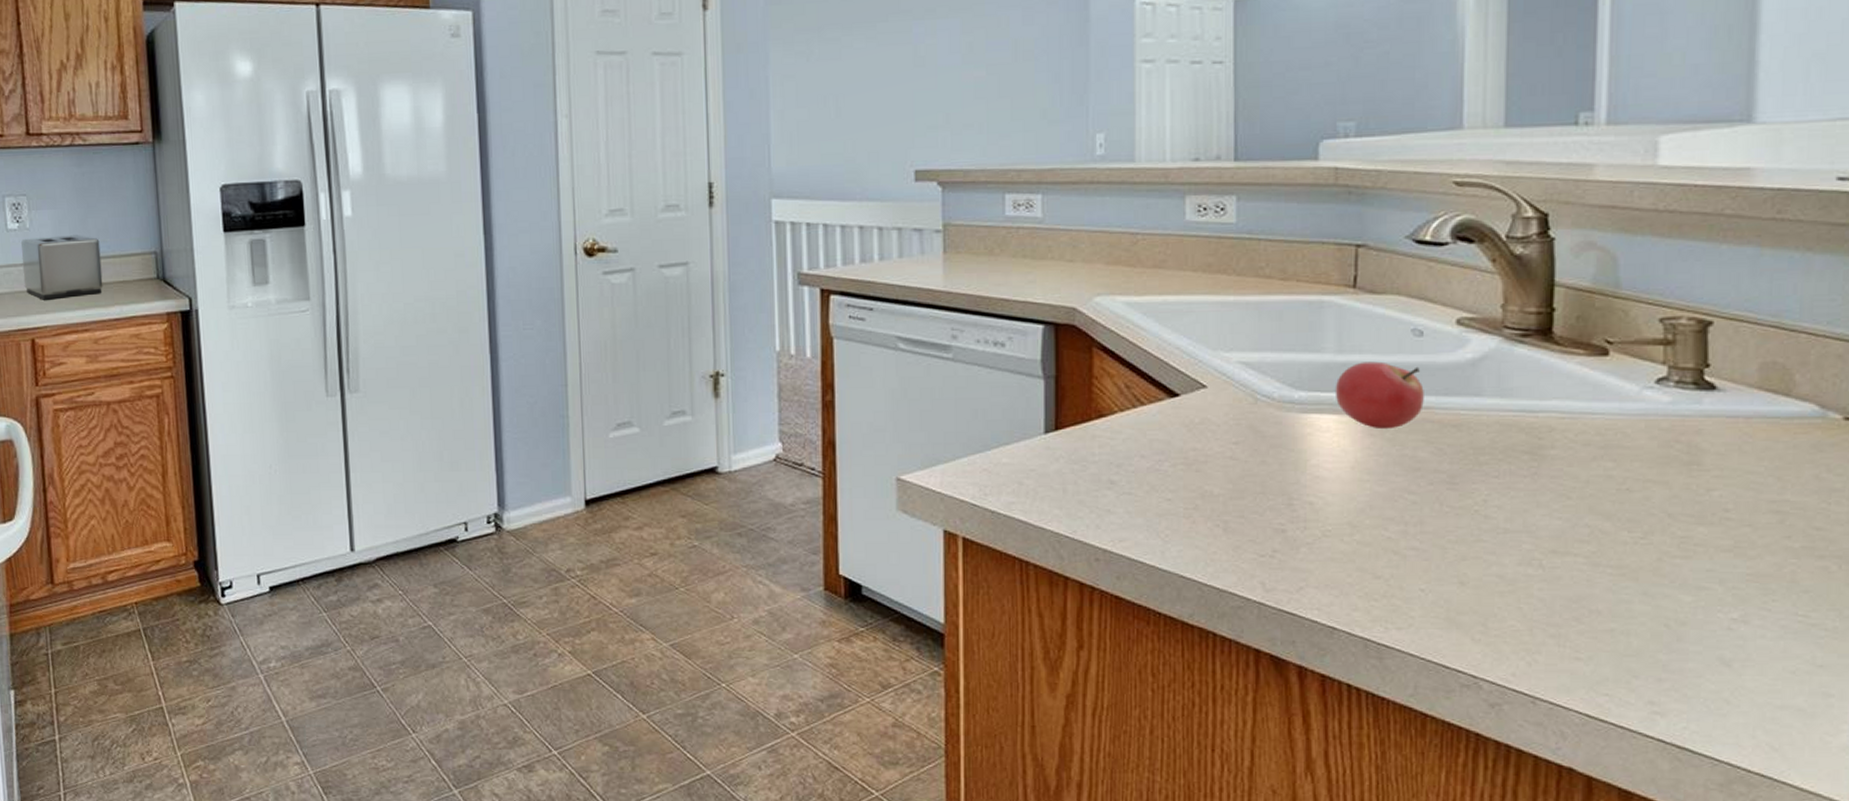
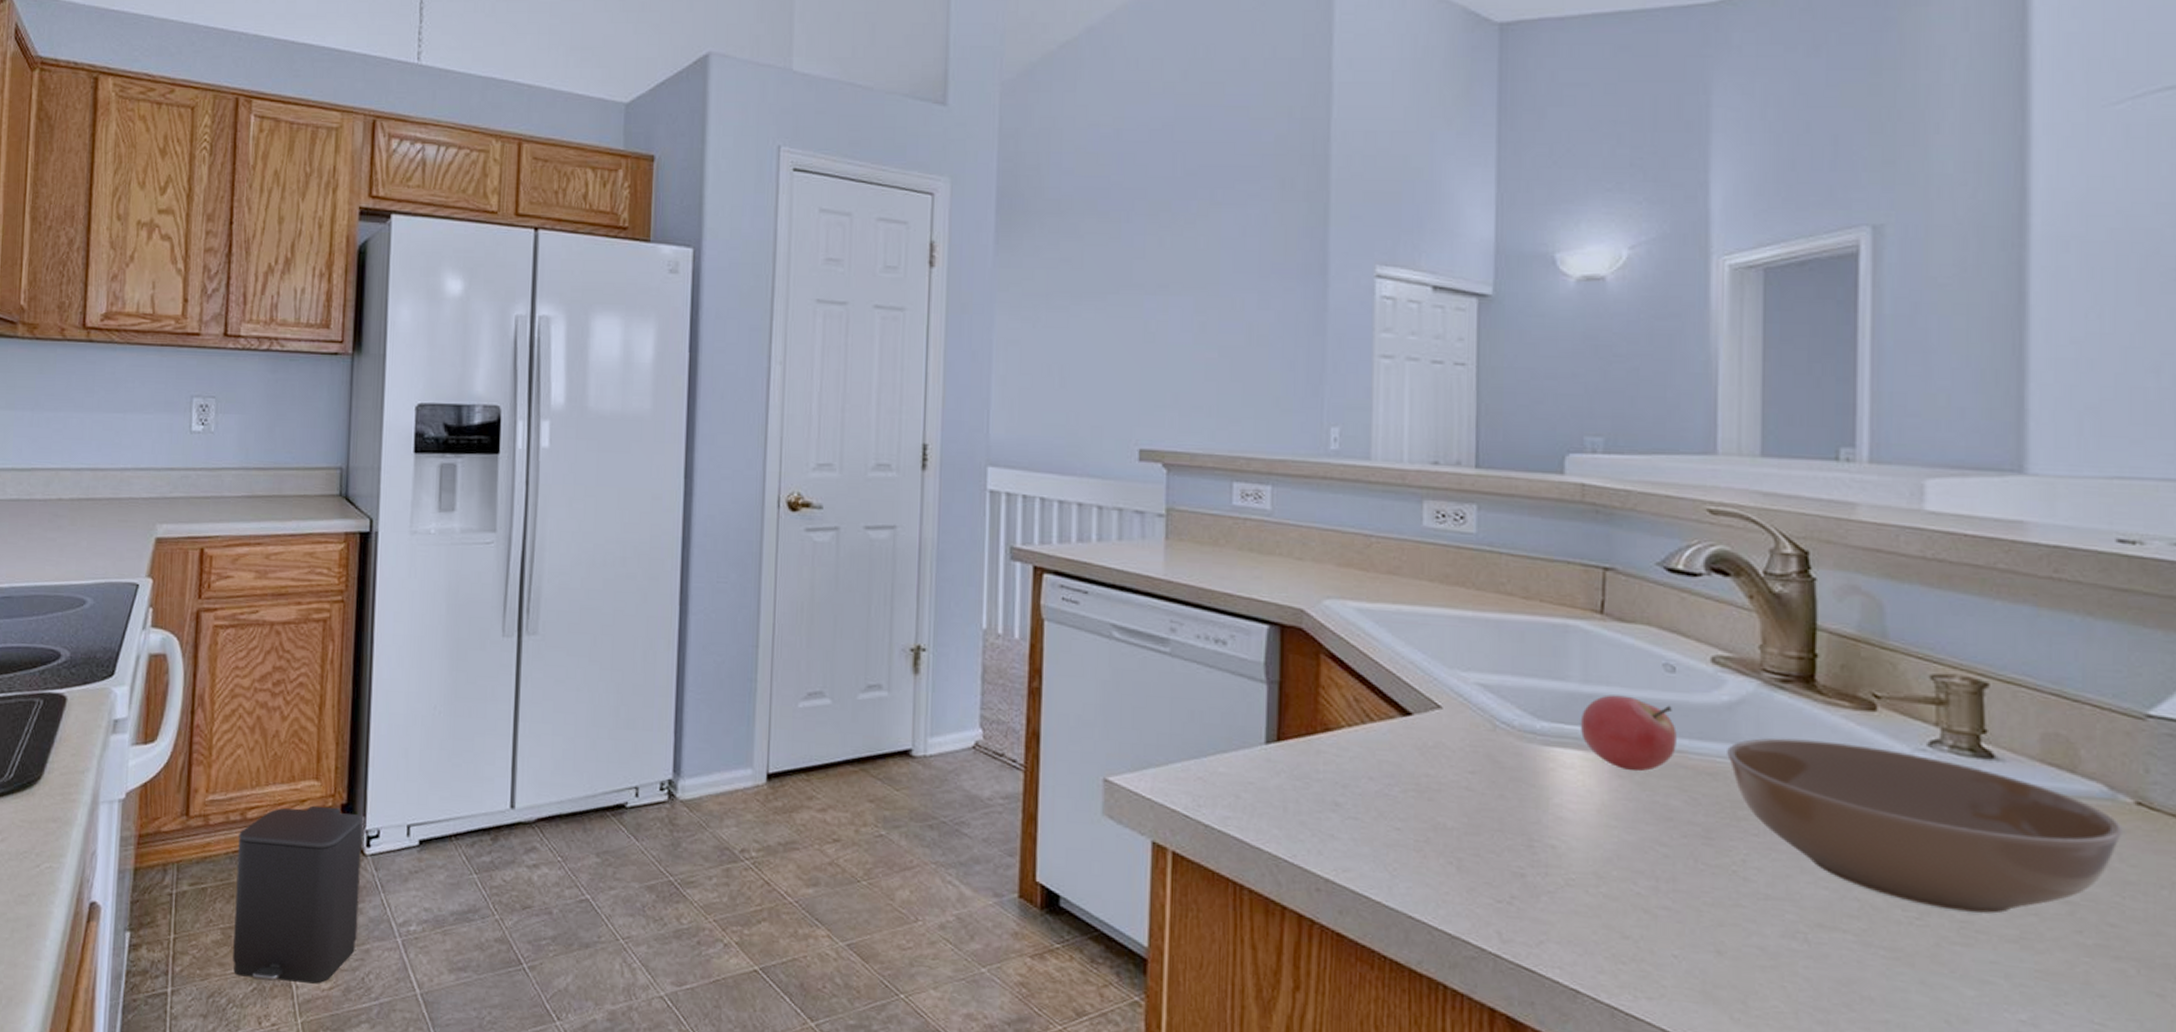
toaster: present [21,235,103,301] -> none [201,442,285,510]
pedal bin: none [102,564,223,721] -> present [233,805,363,984]
bowl: none [1470,387,1831,528] -> present [1727,738,2122,914]

